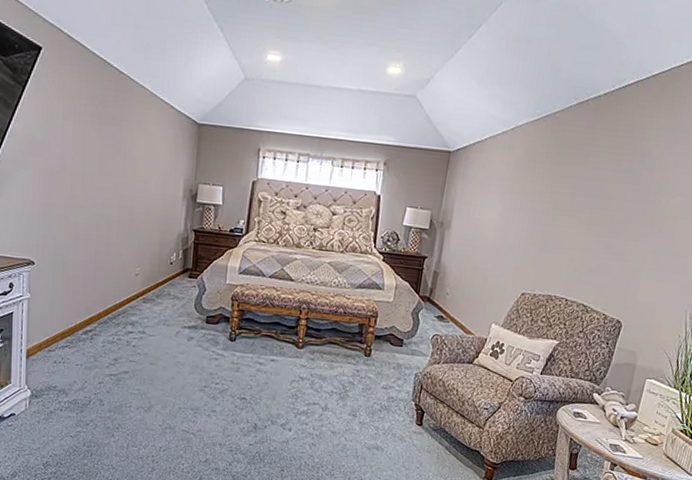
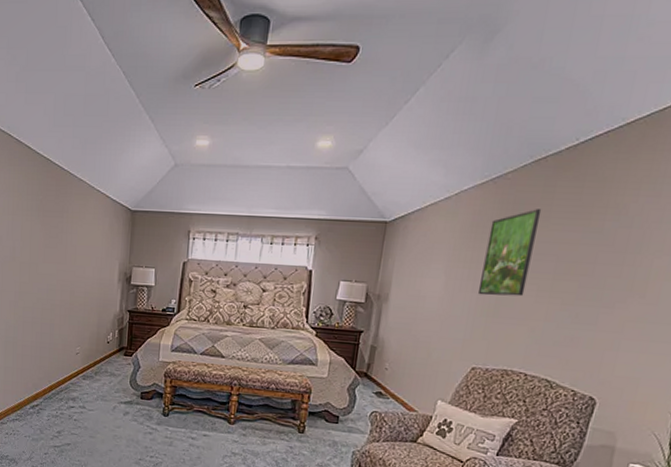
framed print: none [528,147,583,228] -> present [477,209,542,297]

